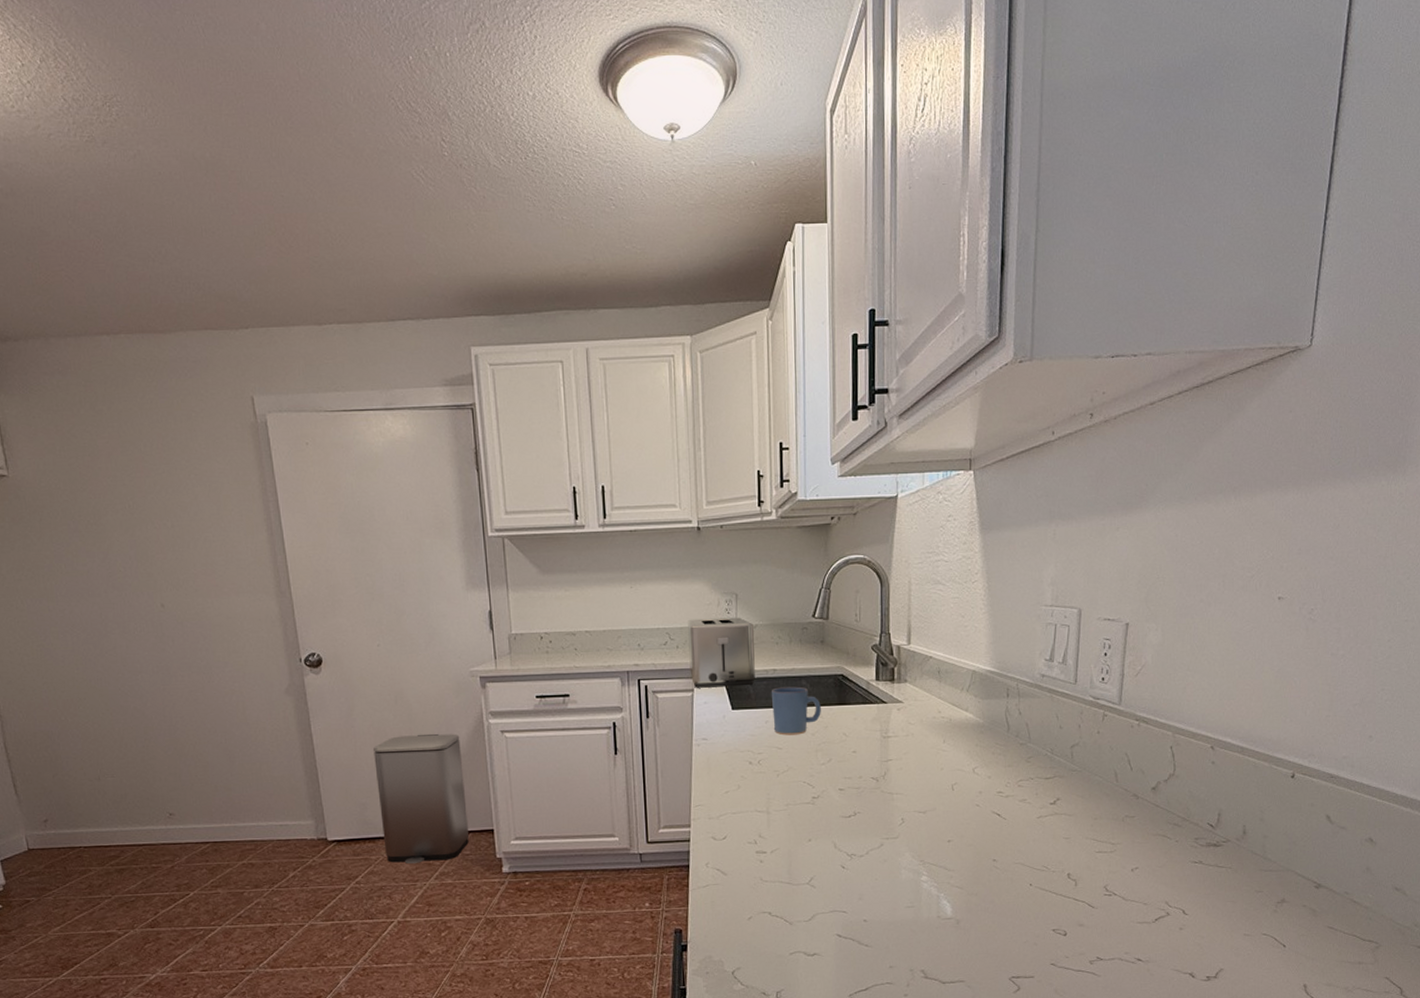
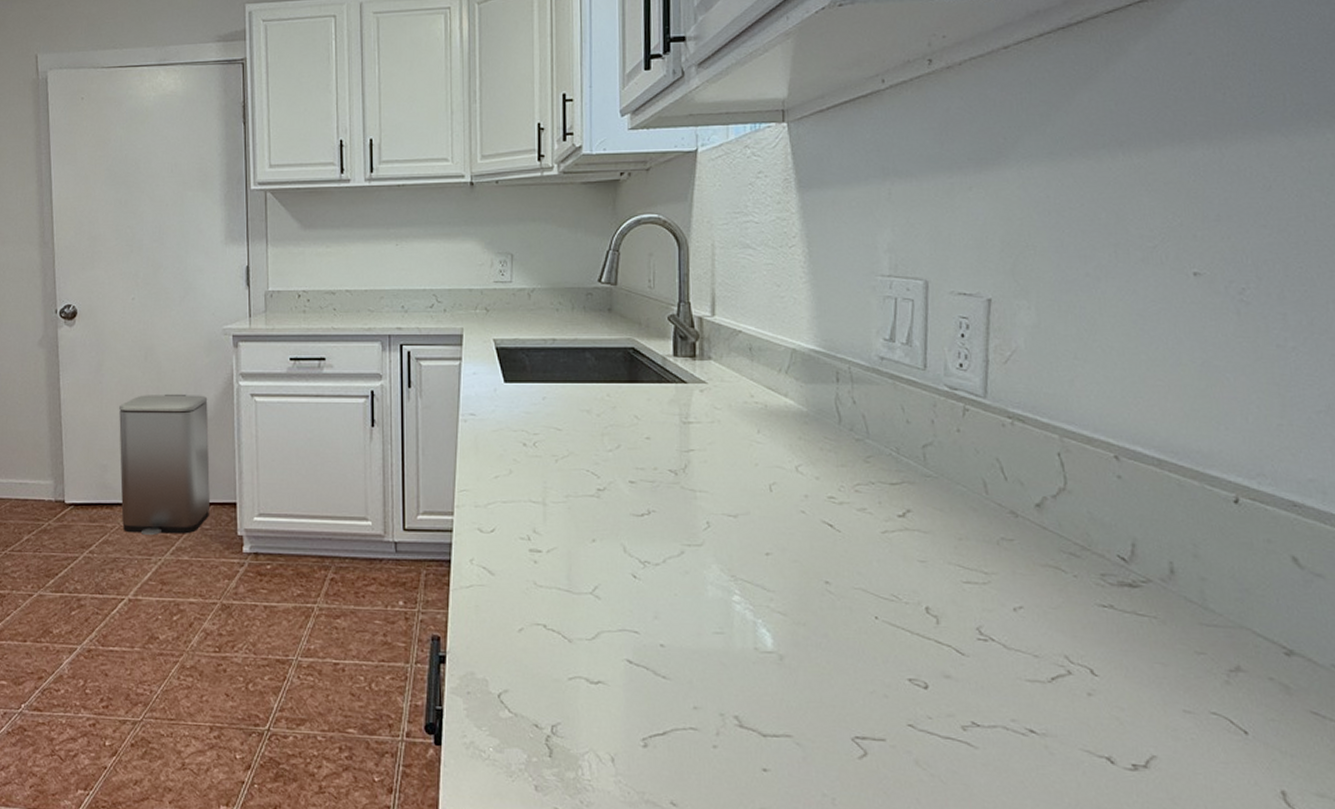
toaster: present [688,617,755,688] -> none [457,280,532,357]
mug: present [771,686,821,736] -> none [549,359,608,415]

